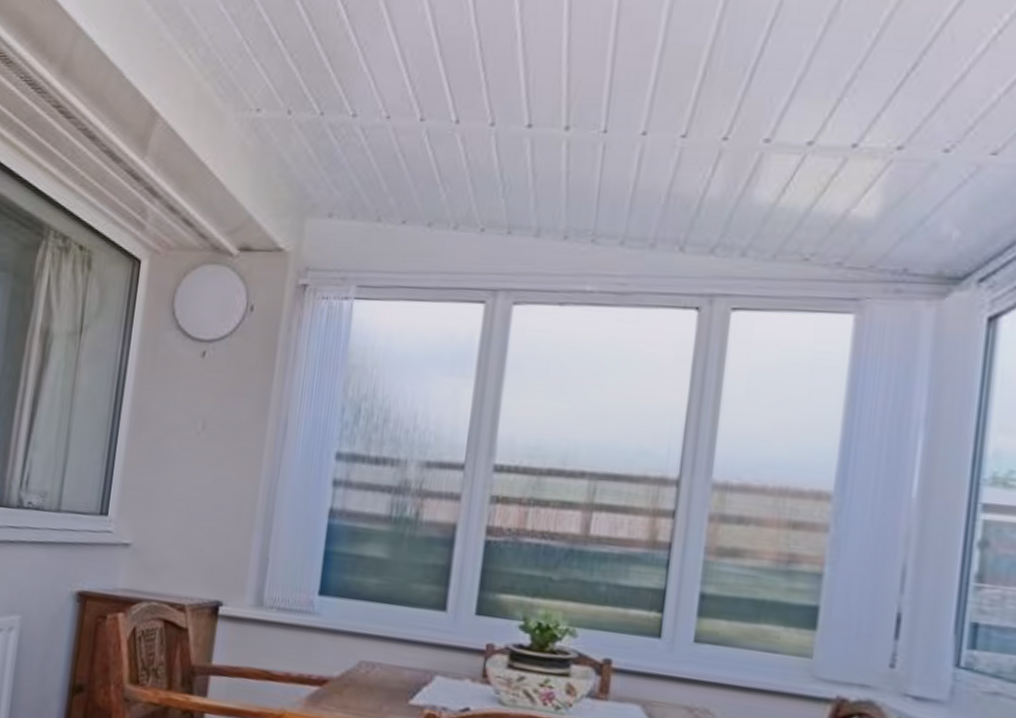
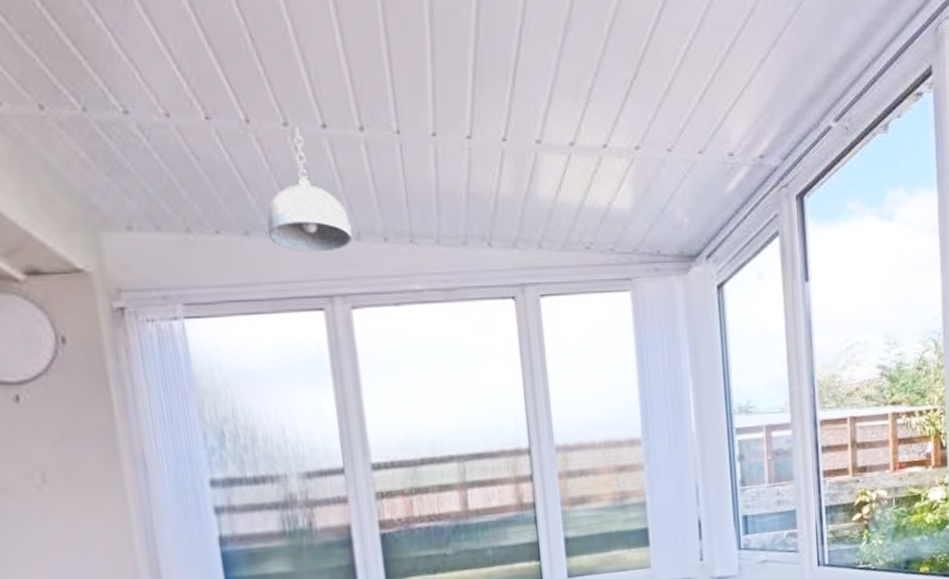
pendant light: none [450,127,533,247] -> present [267,127,353,253]

